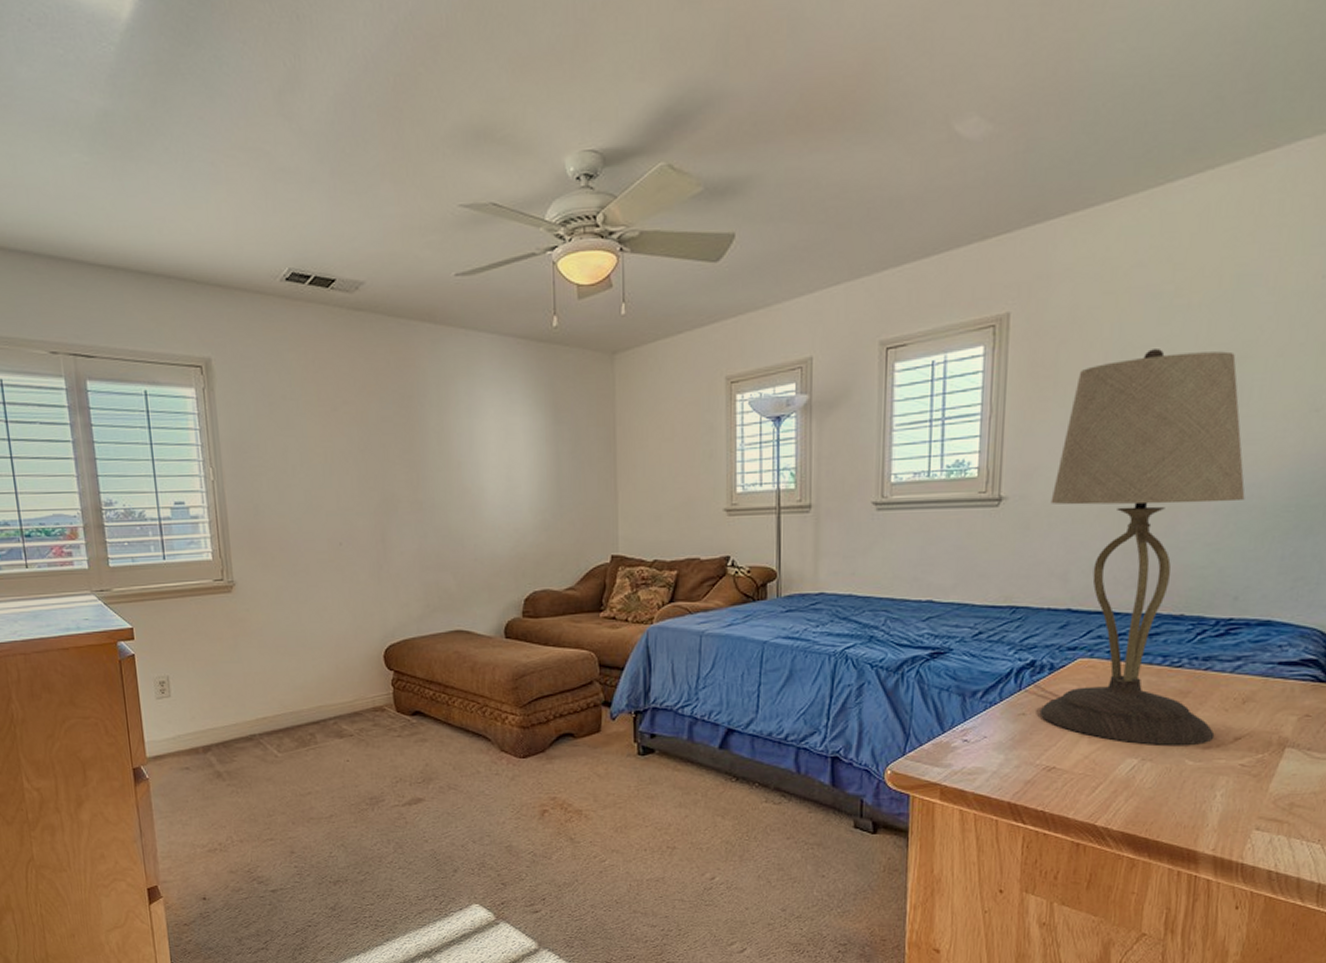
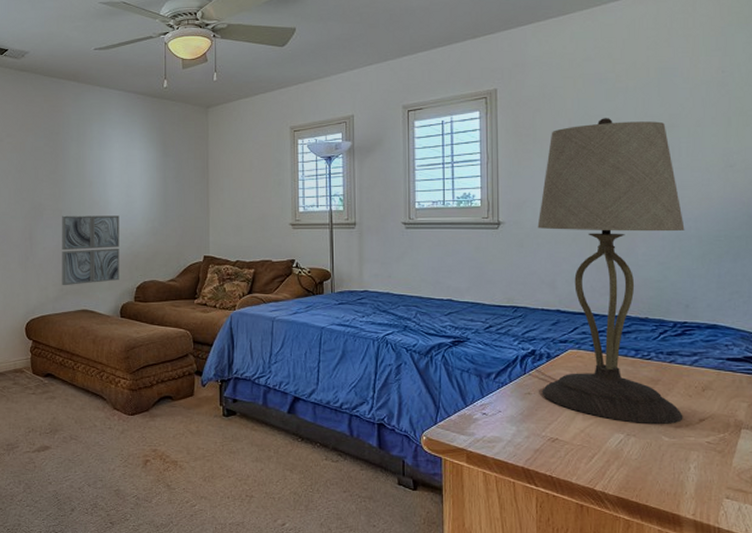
wall art: none [423,506,502,601] -> present [62,215,119,286]

